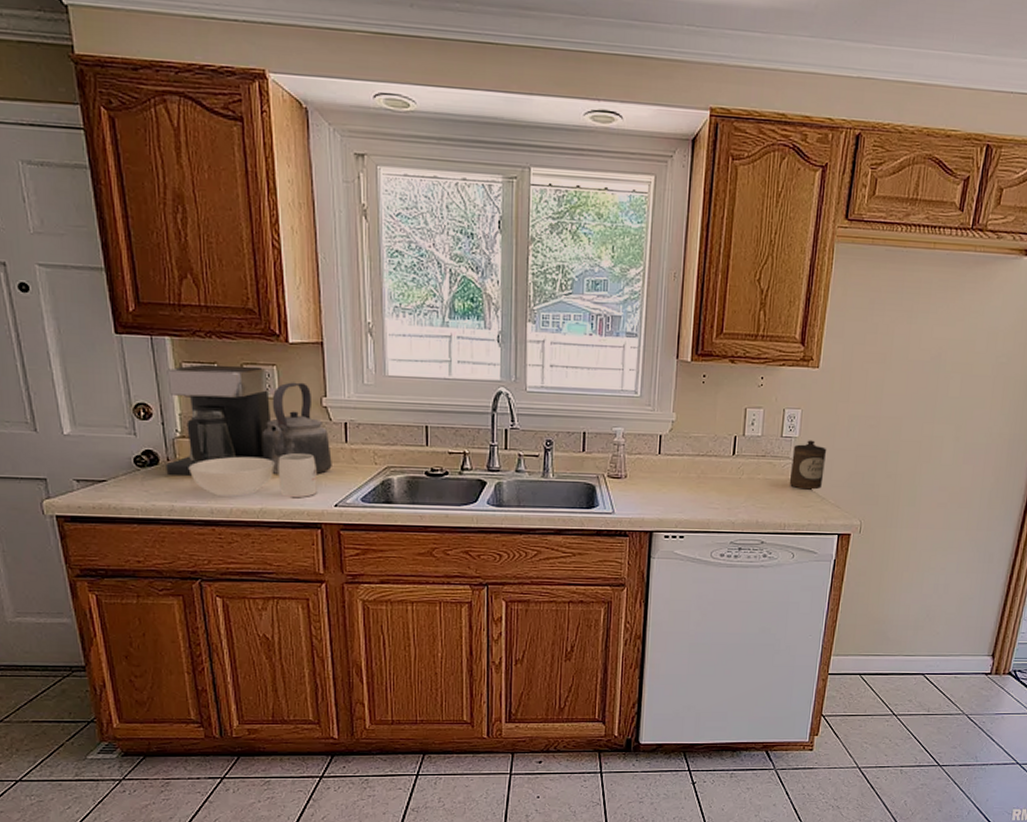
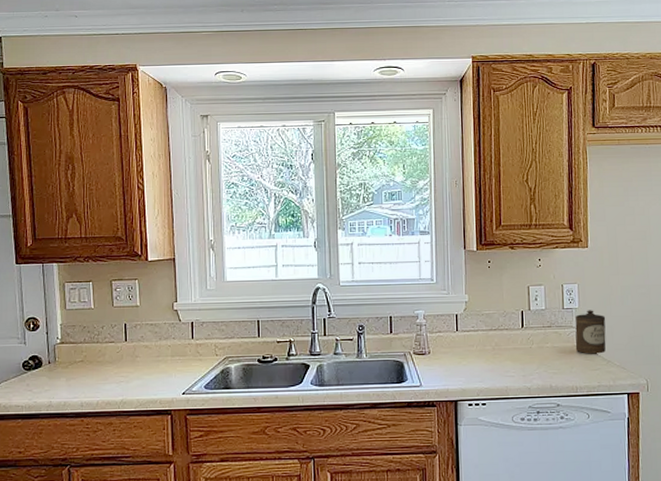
coffee maker: present [166,364,271,477] -> none [47,281,132,377]
bowl: present [188,456,275,498] -> none [65,355,134,392]
kettle: present [261,382,332,476] -> none [124,292,181,370]
mug: present [278,453,317,498] -> none [136,350,168,389]

